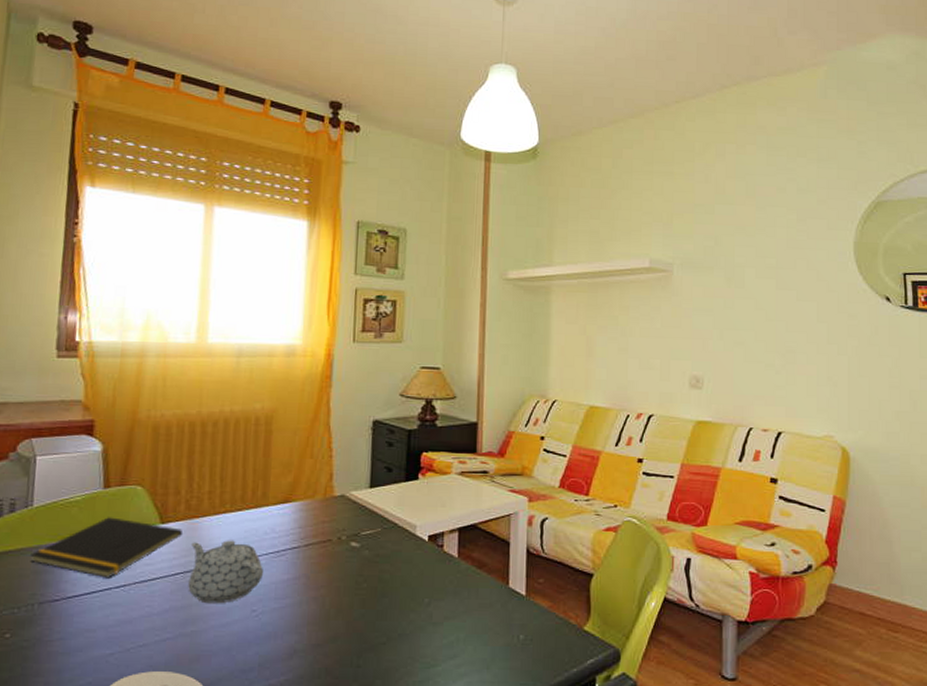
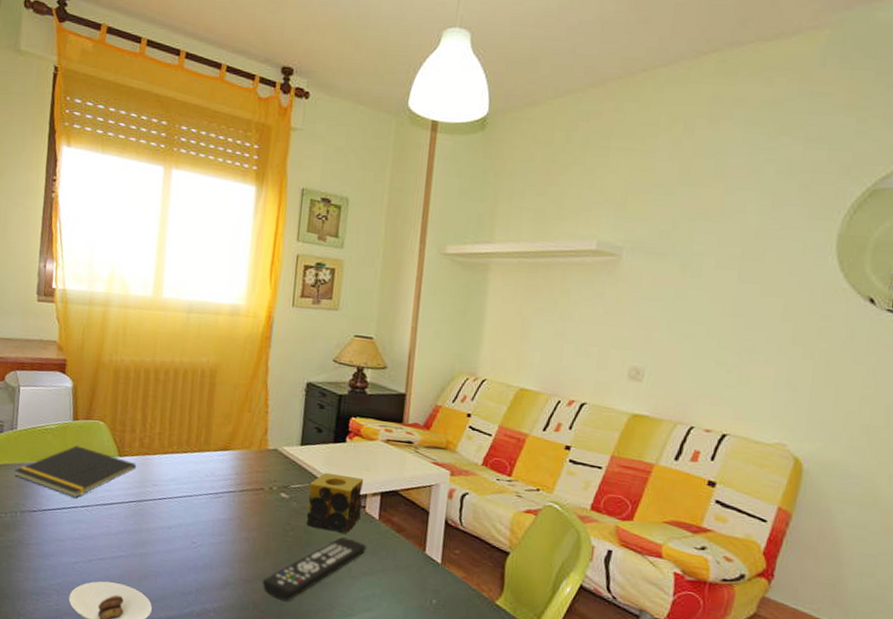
teapot: present [188,540,263,604] -> none [139,476,203,533]
remote control: none [334,581,447,662] -> present [262,537,366,602]
candle: none [380,514,440,577] -> present [306,472,364,534]

